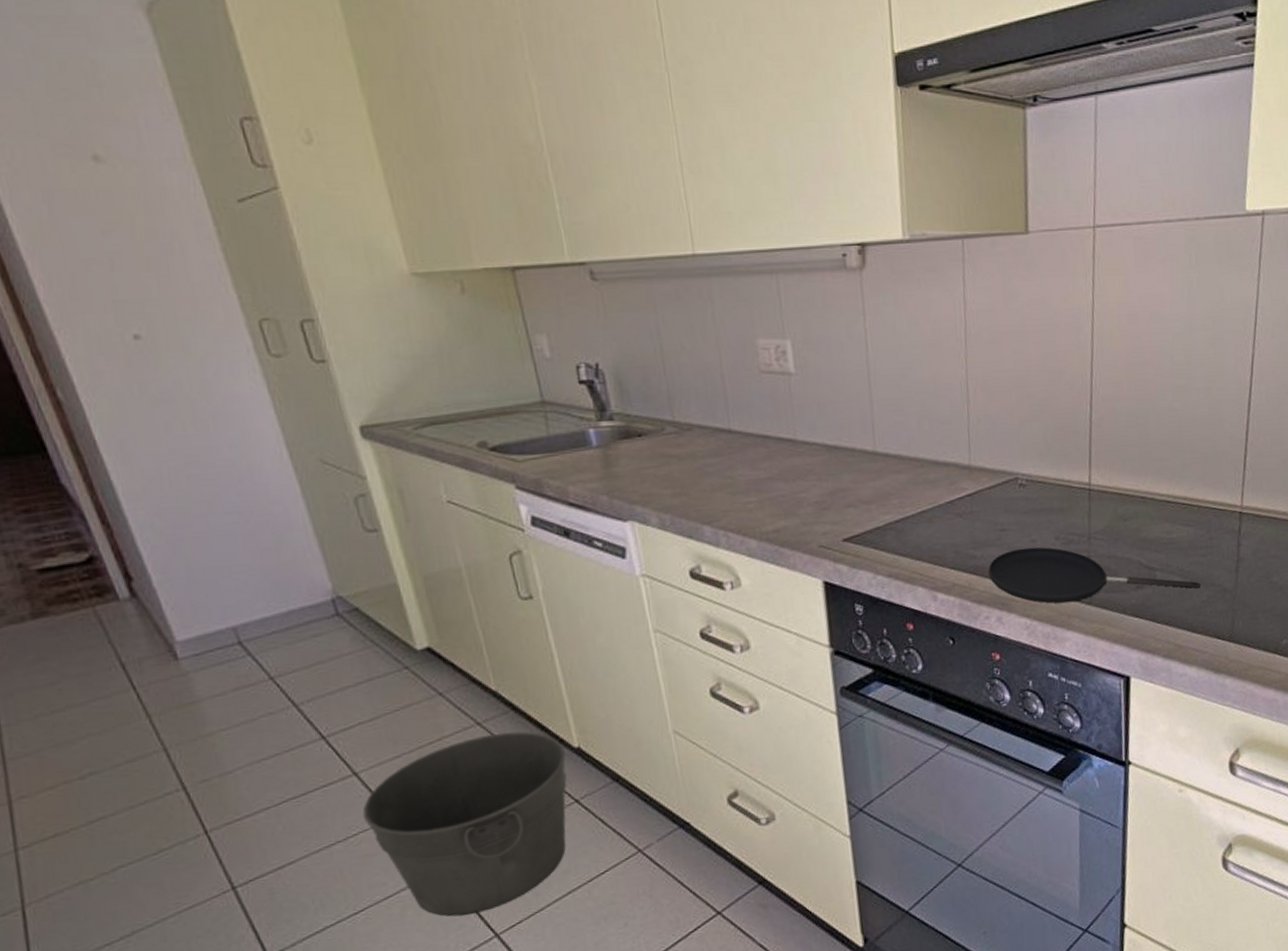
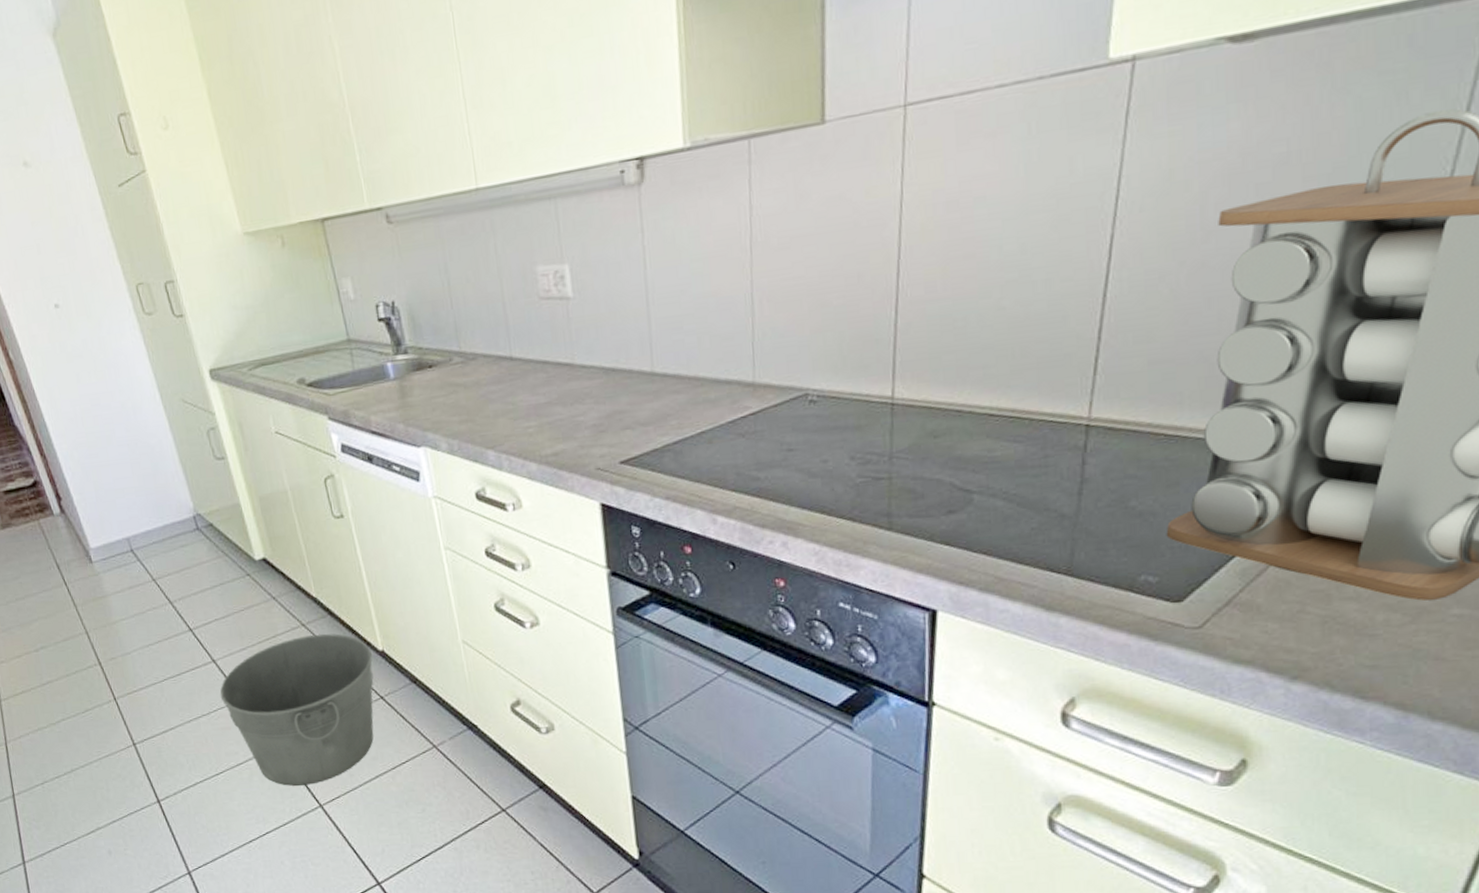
frying pan: present [988,547,1202,604] -> none [773,467,1032,529]

